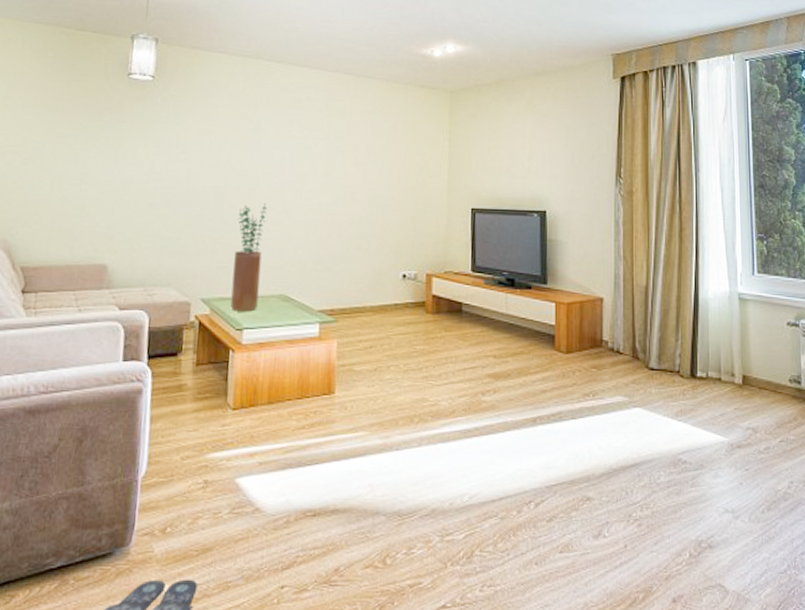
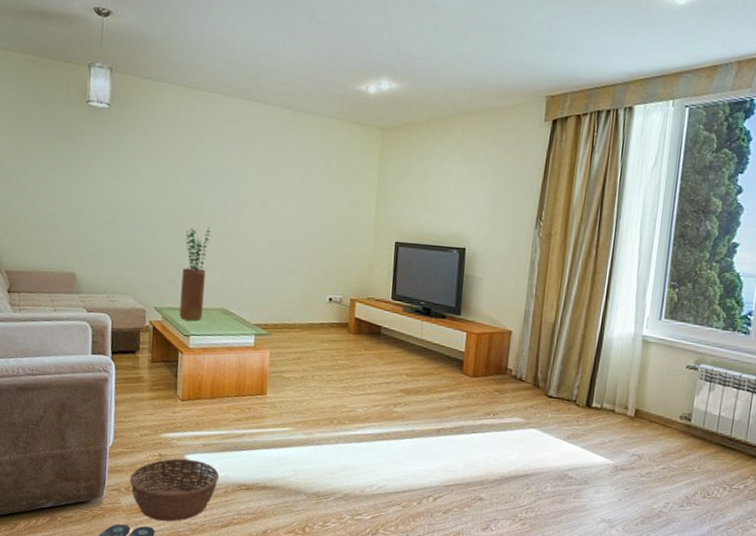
basket: none [165,483,280,569] -> present [129,458,220,522]

